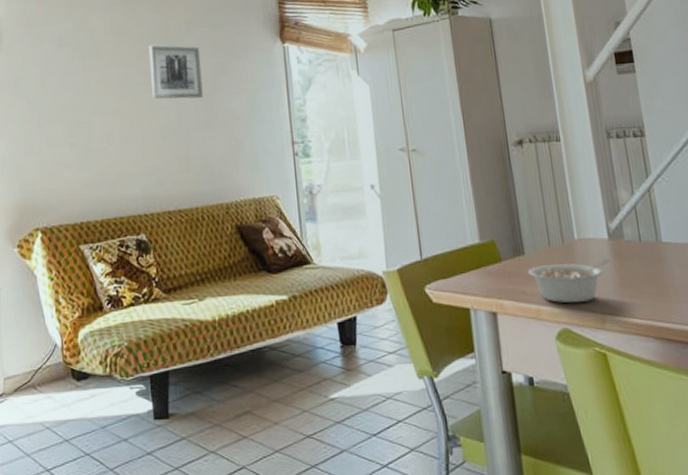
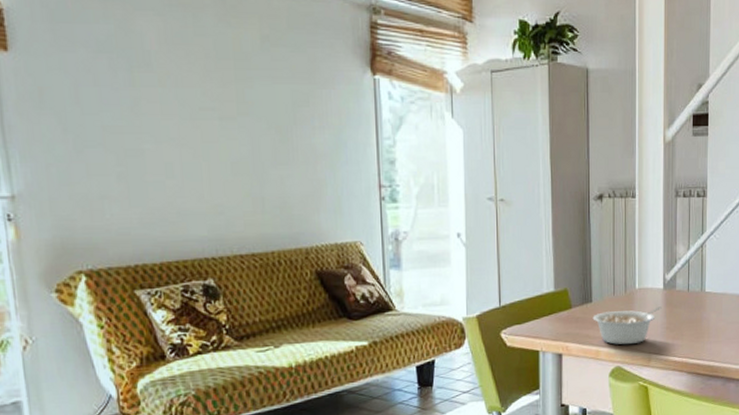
wall art: present [149,44,203,99] -> none [215,62,281,130]

